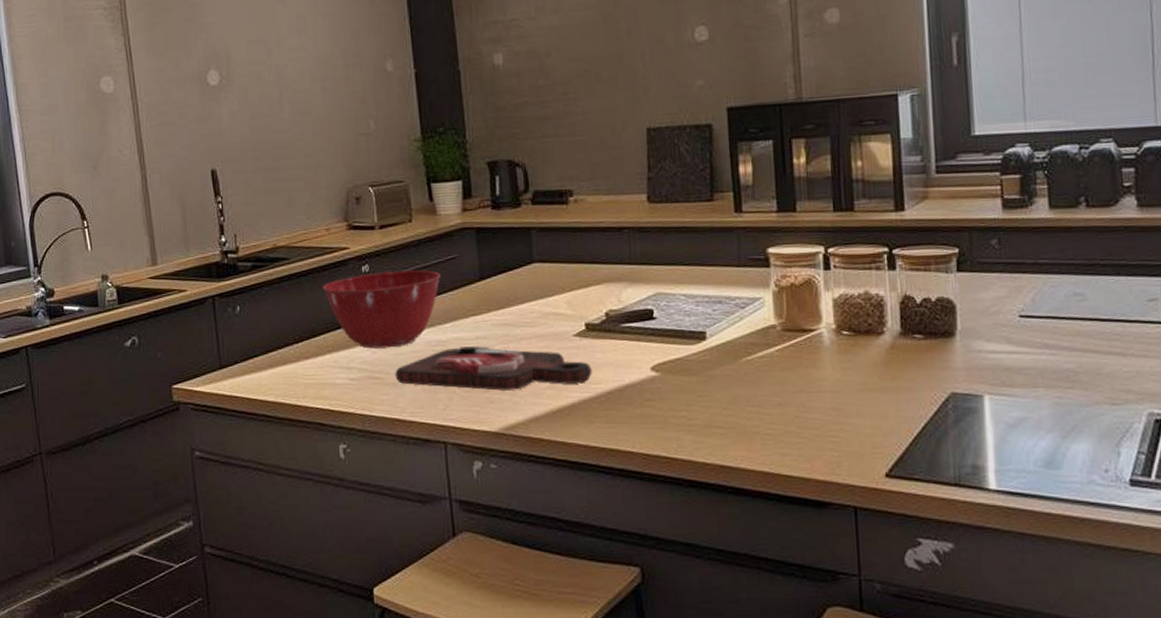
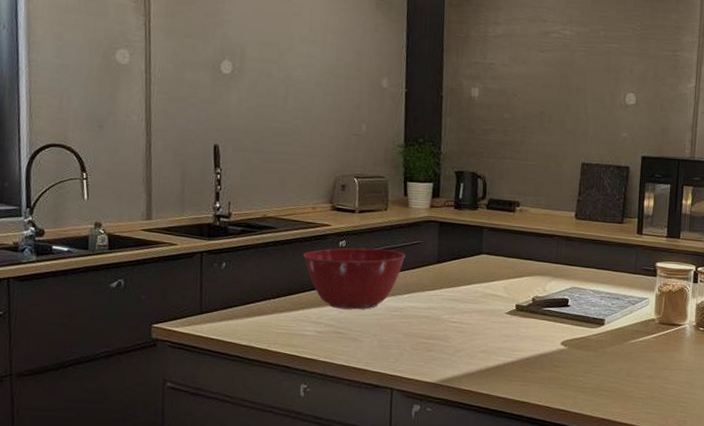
cutting board: present [395,346,592,391] -> none [356,314,517,351]

